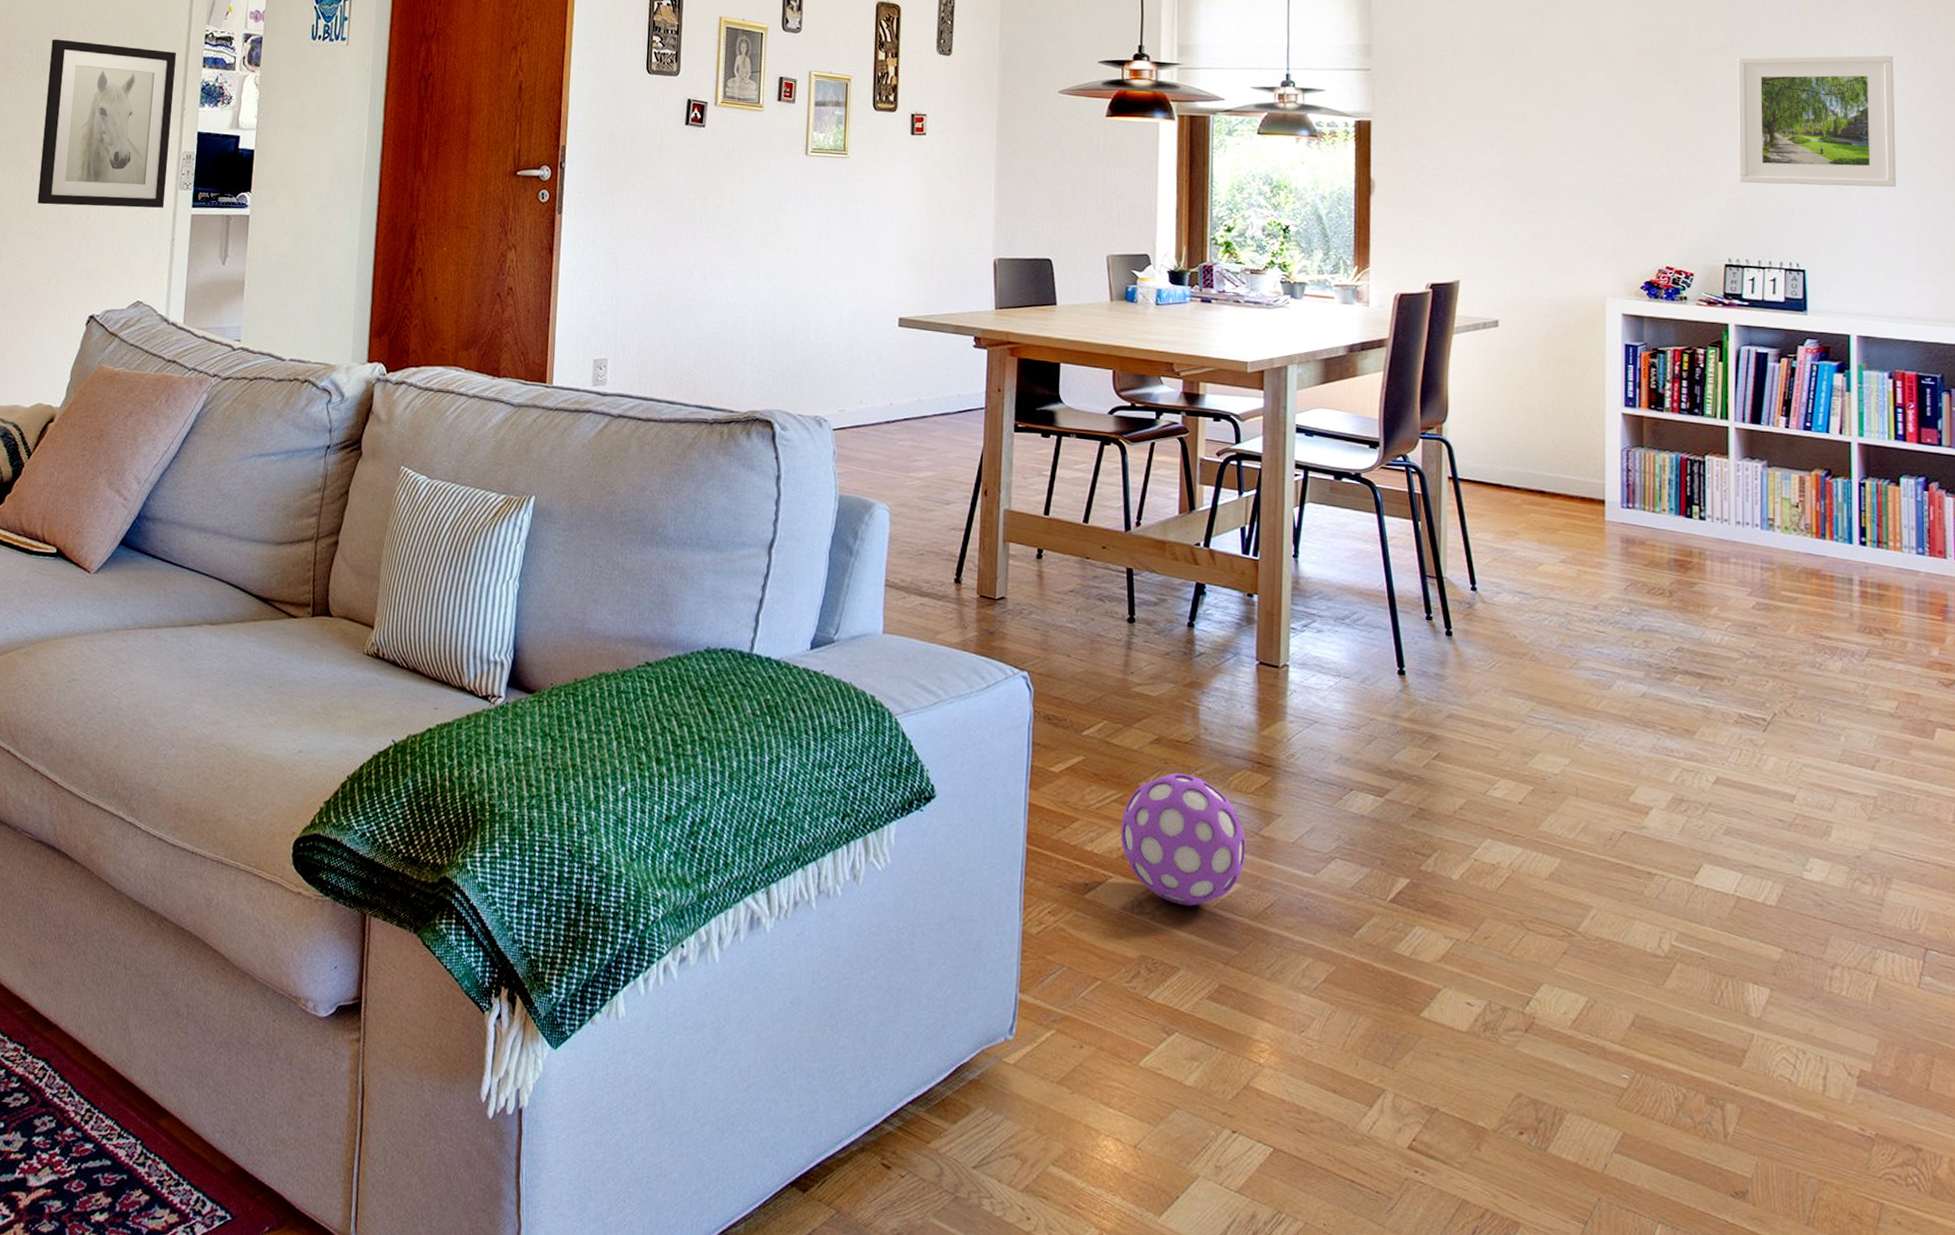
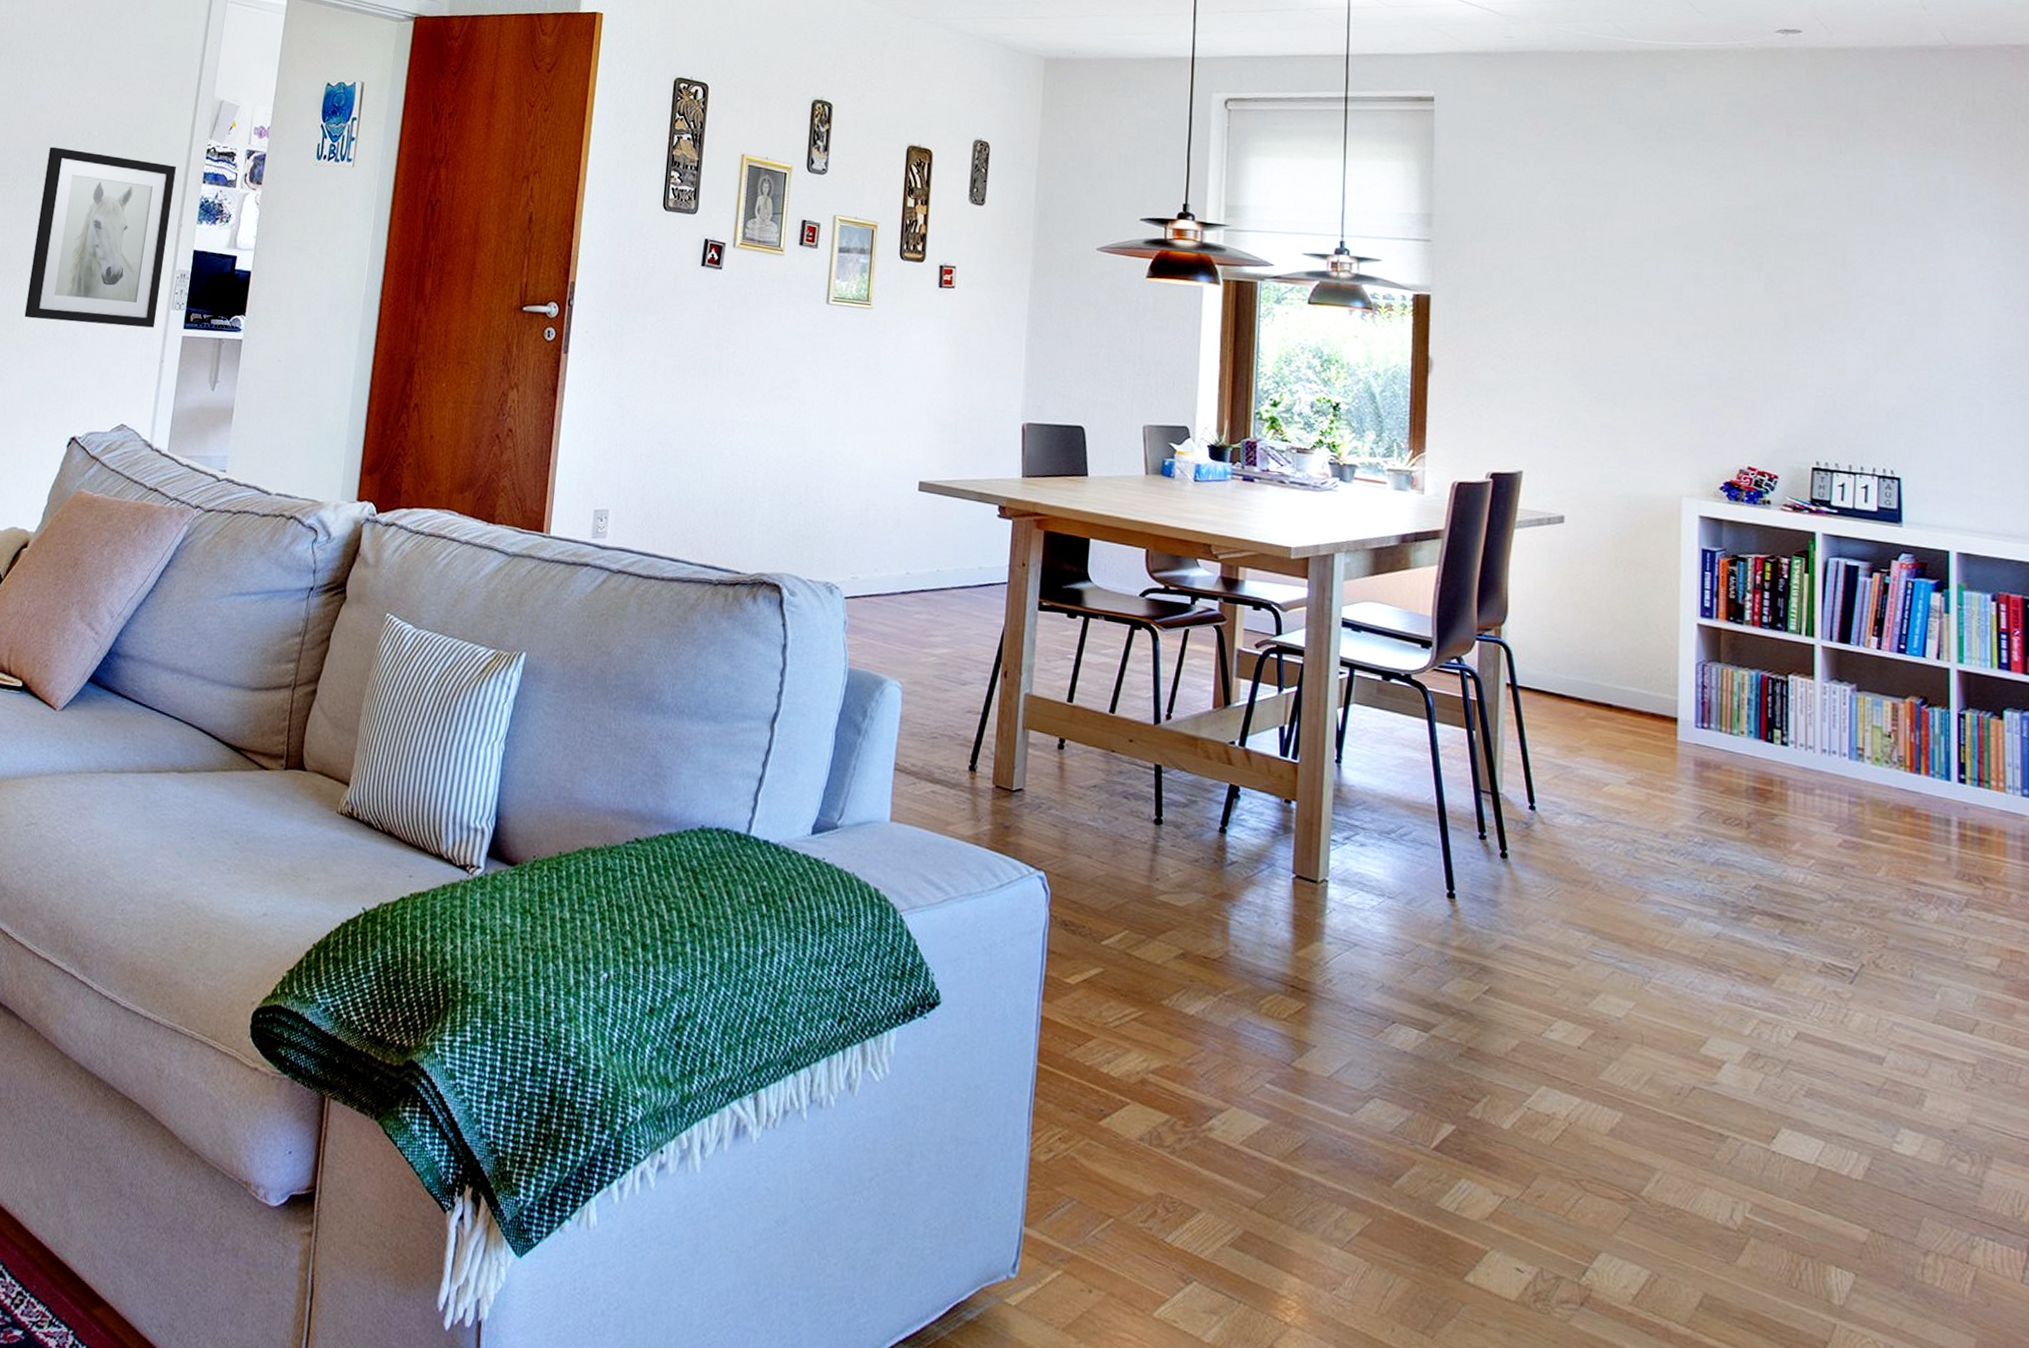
decorative ball: present [1121,772,1246,906] -> none [1140,992,1277,1142]
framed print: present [1737,54,1897,188] -> none [1827,244,2002,394]

